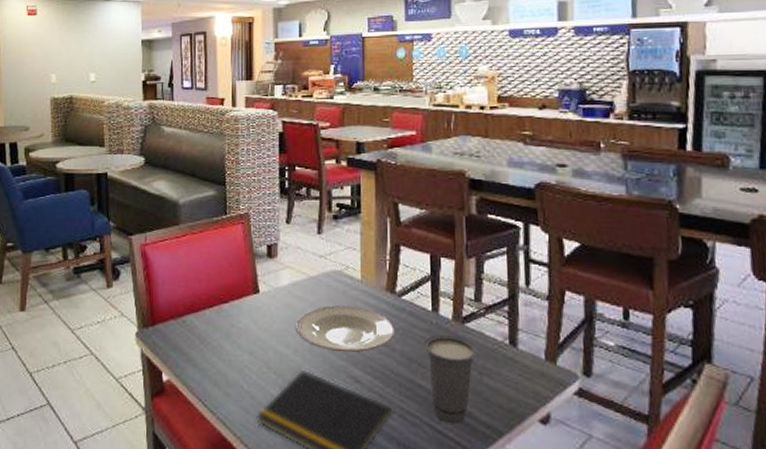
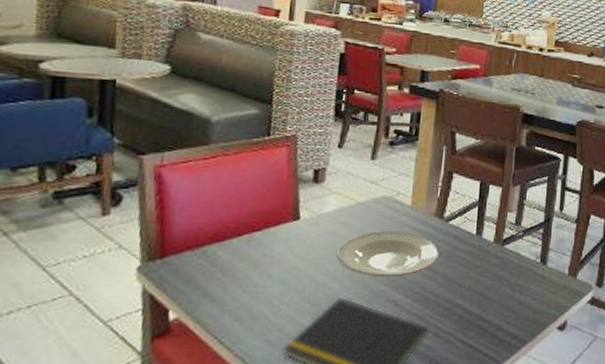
cup: present [423,335,478,424] -> none [465,257,513,338]

